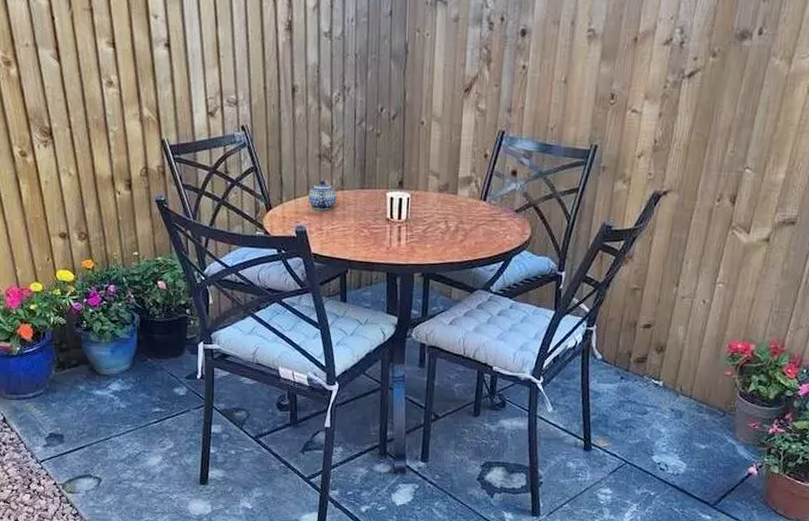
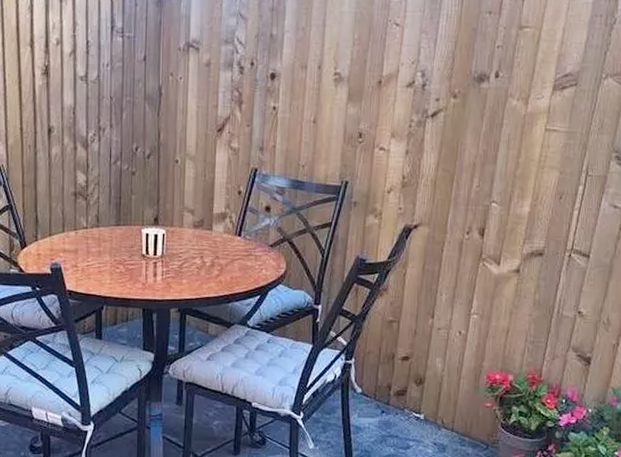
teapot: present [308,180,337,211] -> none [63,217,92,248]

